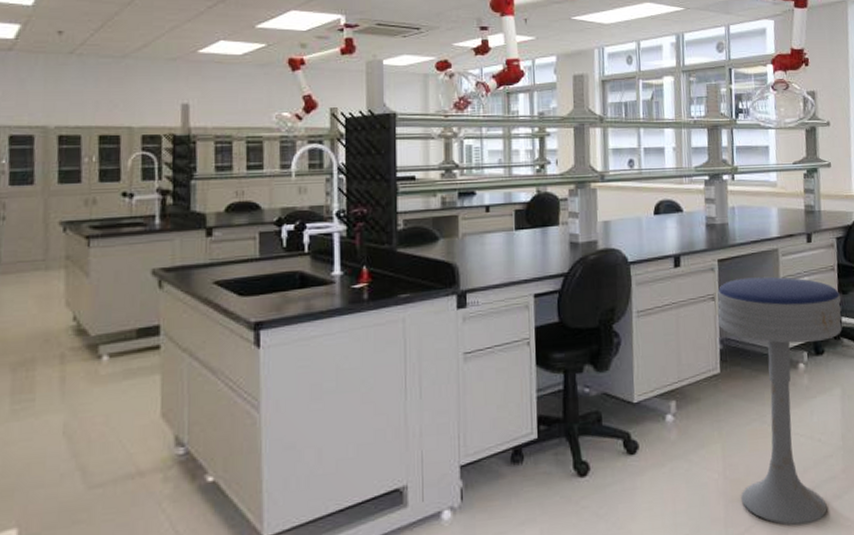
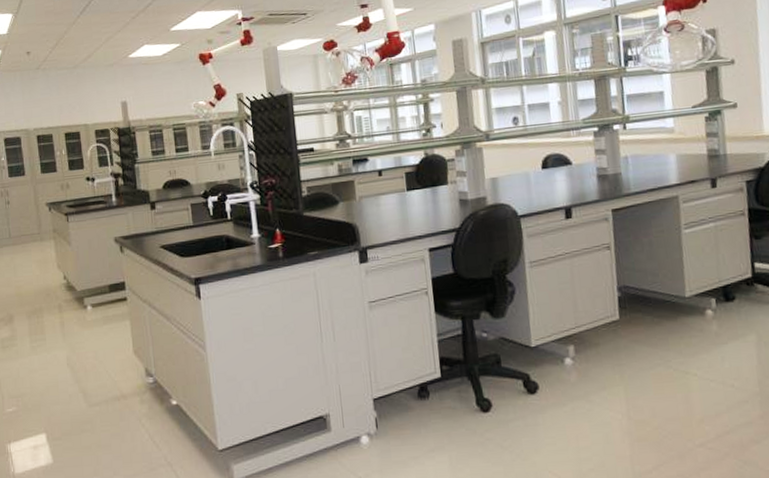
bar stool: present [717,276,842,526] -> none [612,224,756,467]

